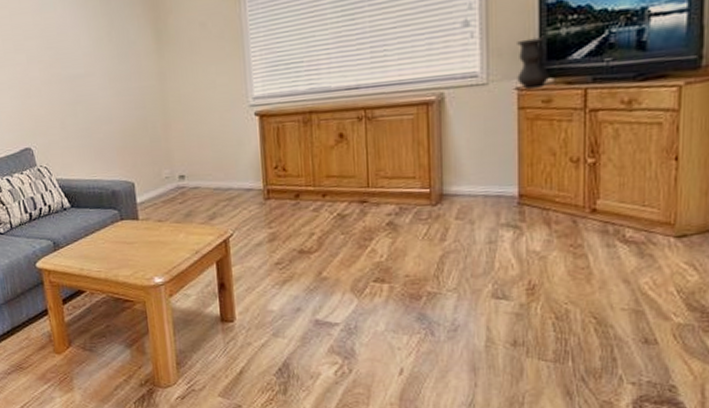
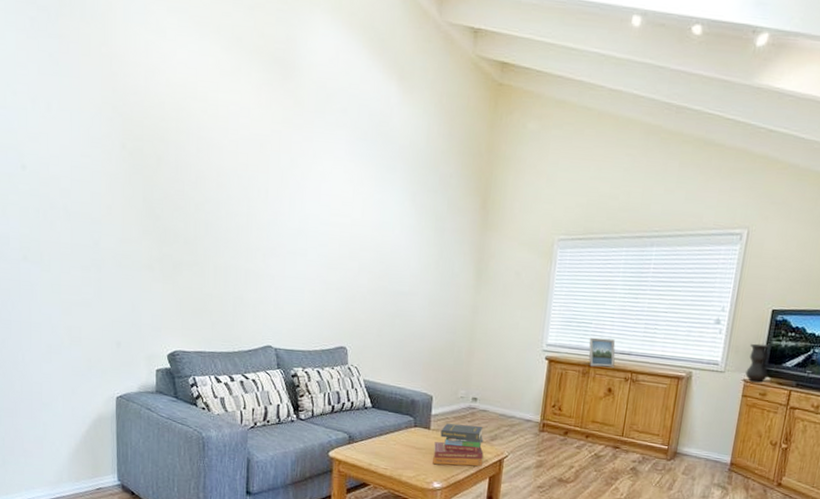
books: none [146,207,206,258] -> present [433,423,484,467]
picture frame: none [303,74,342,113] -> present [588,337,616,368]

